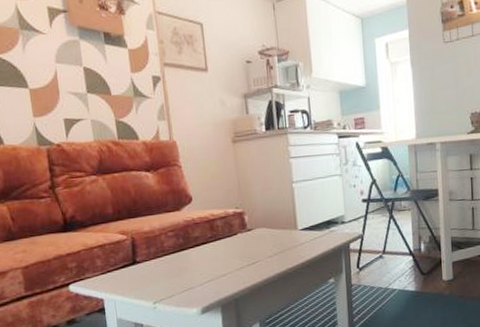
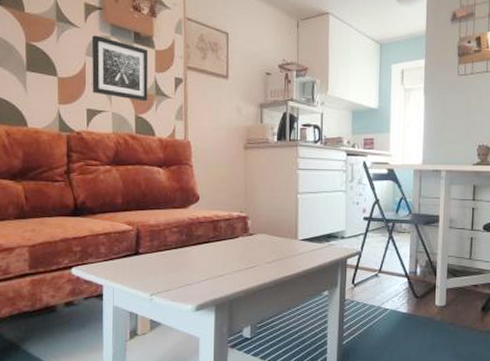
wall art: none [60,40,127,105] -> present [92,35,149,102]

